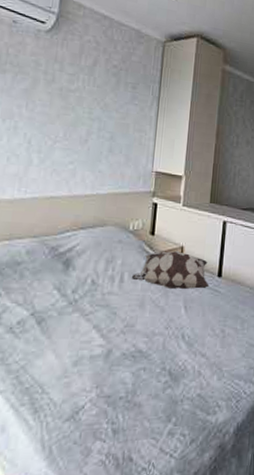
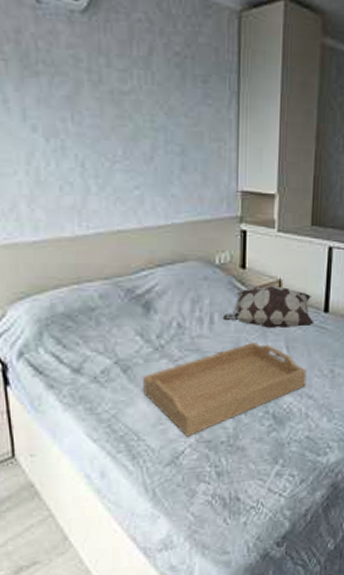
serving tray: none [53,300,201,391] -> present [143,341,307,437]

